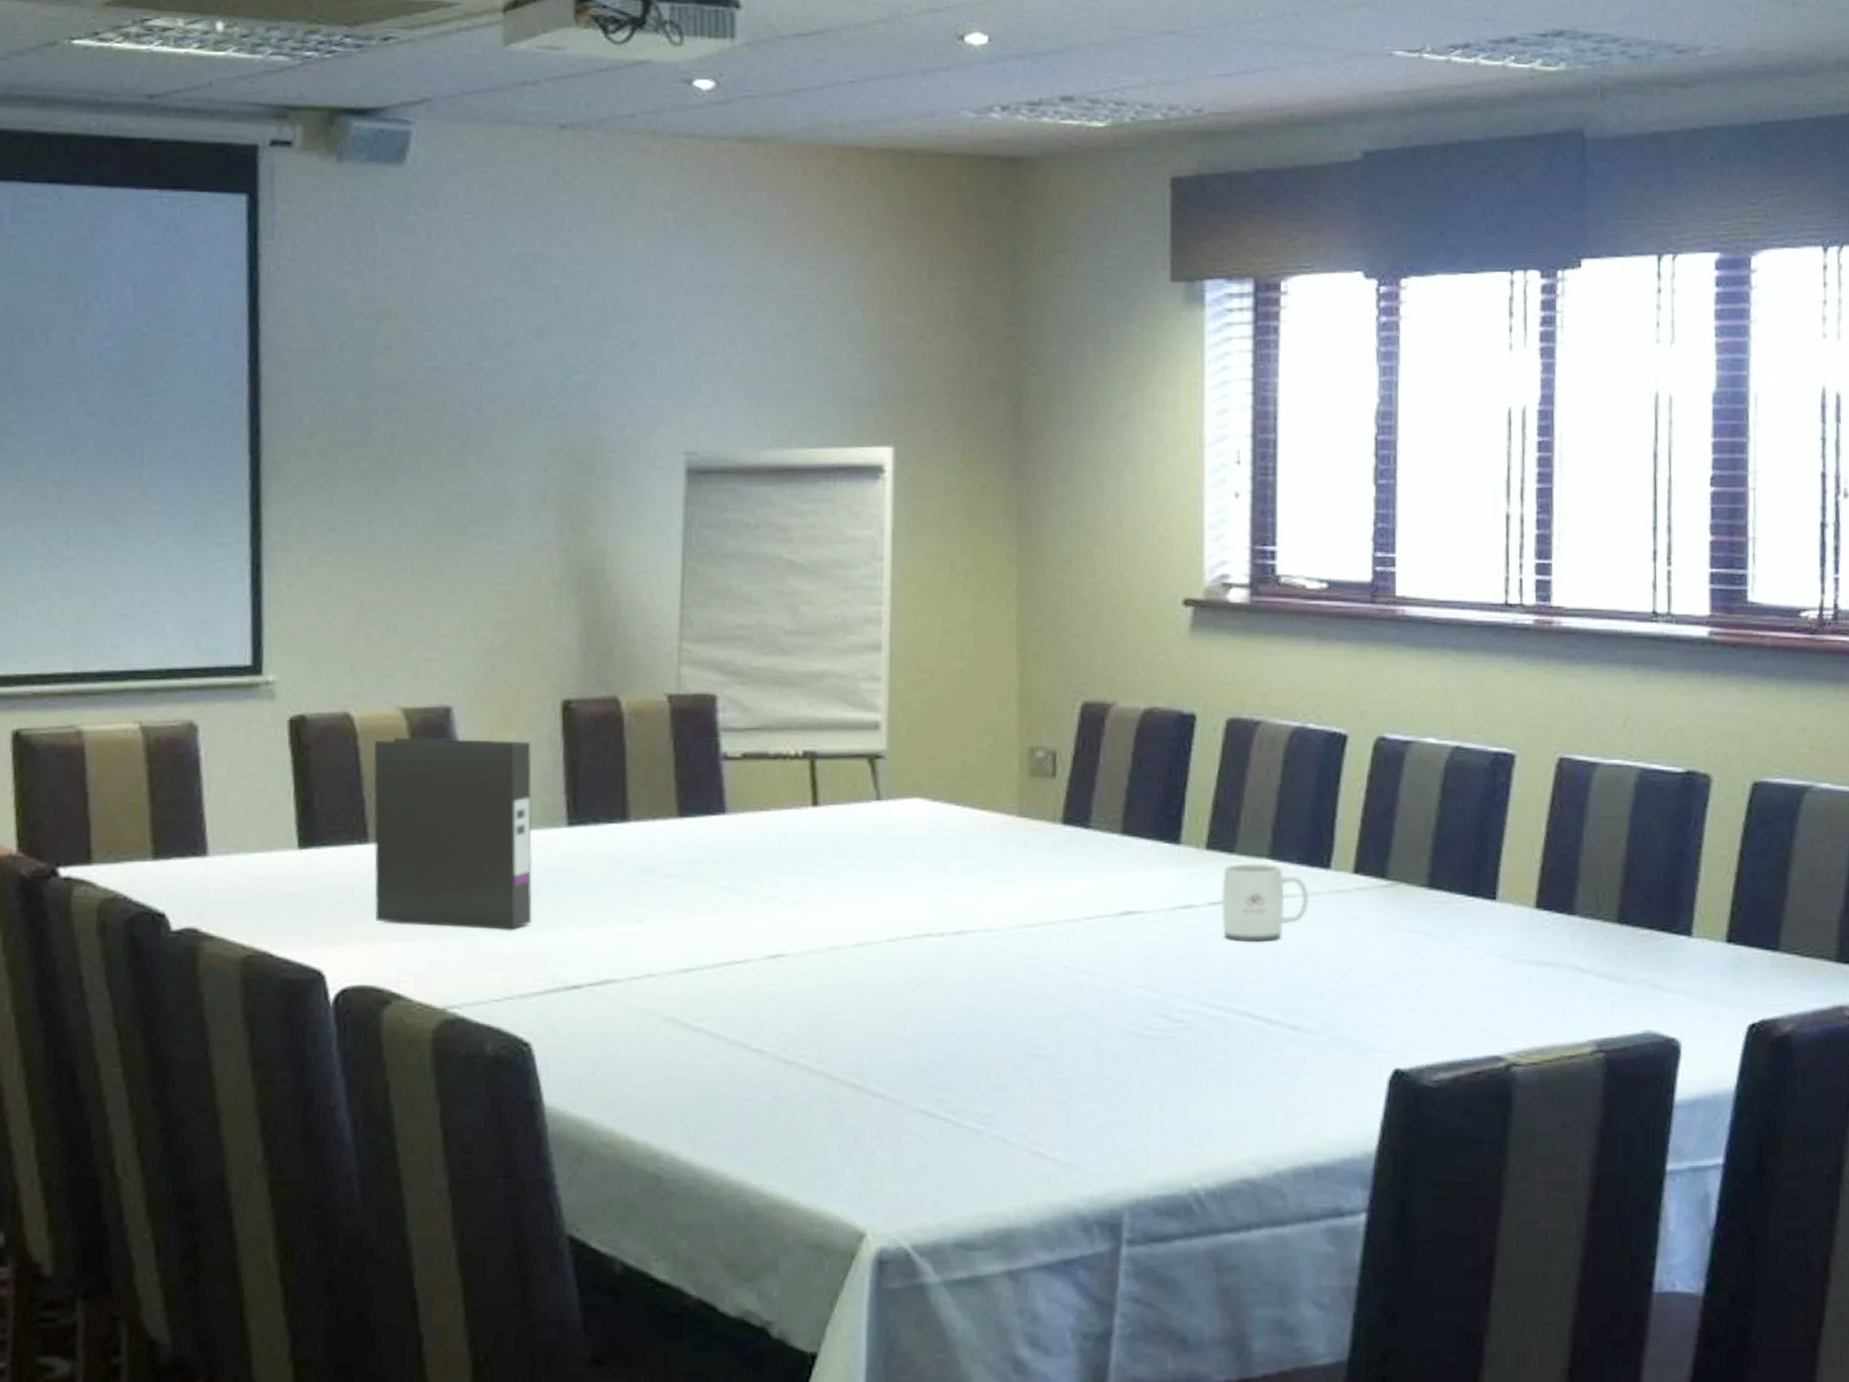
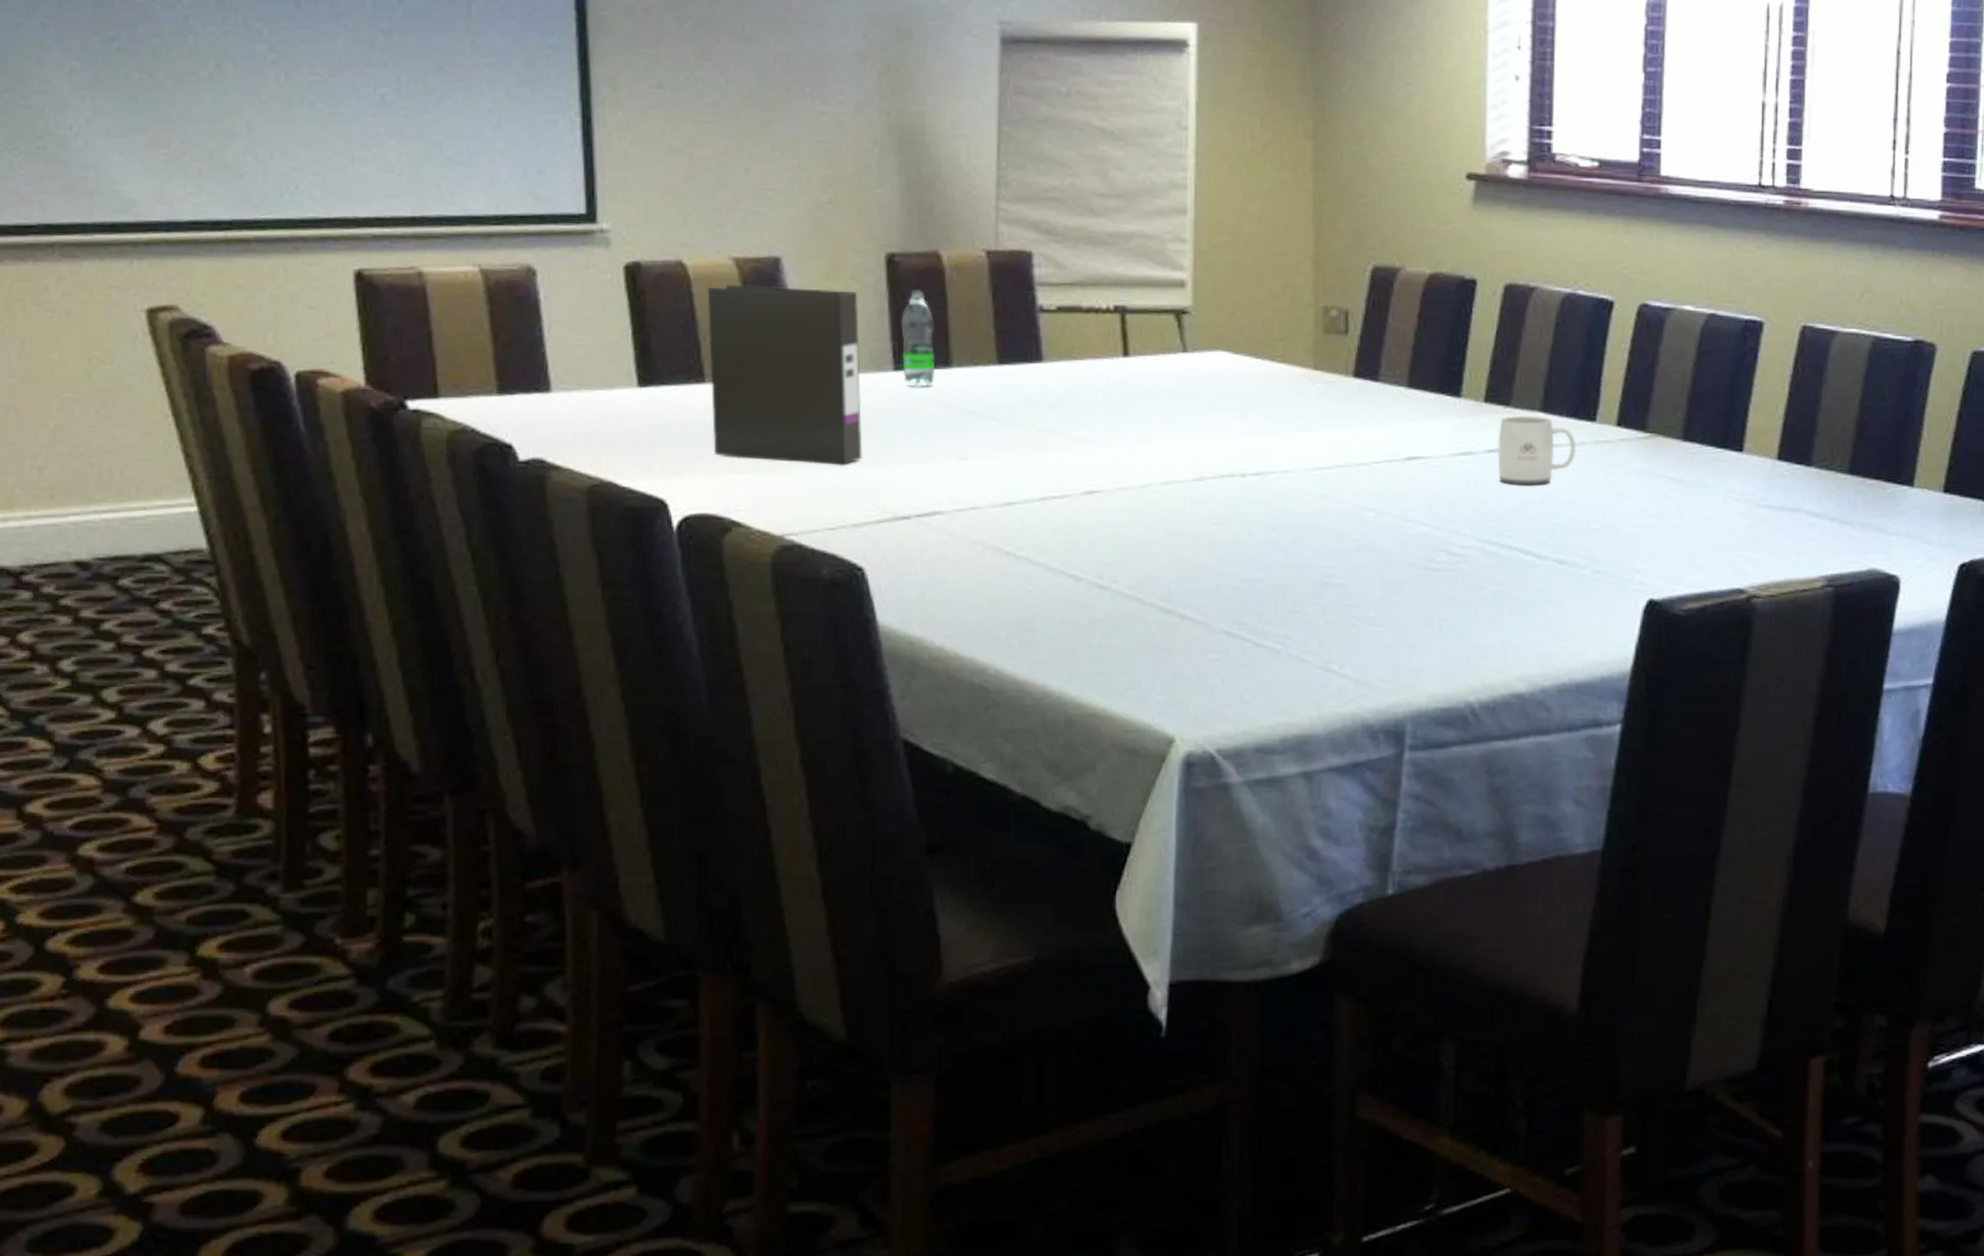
bottle: none [576,739,611,843] -> present [901,290,935,387]

